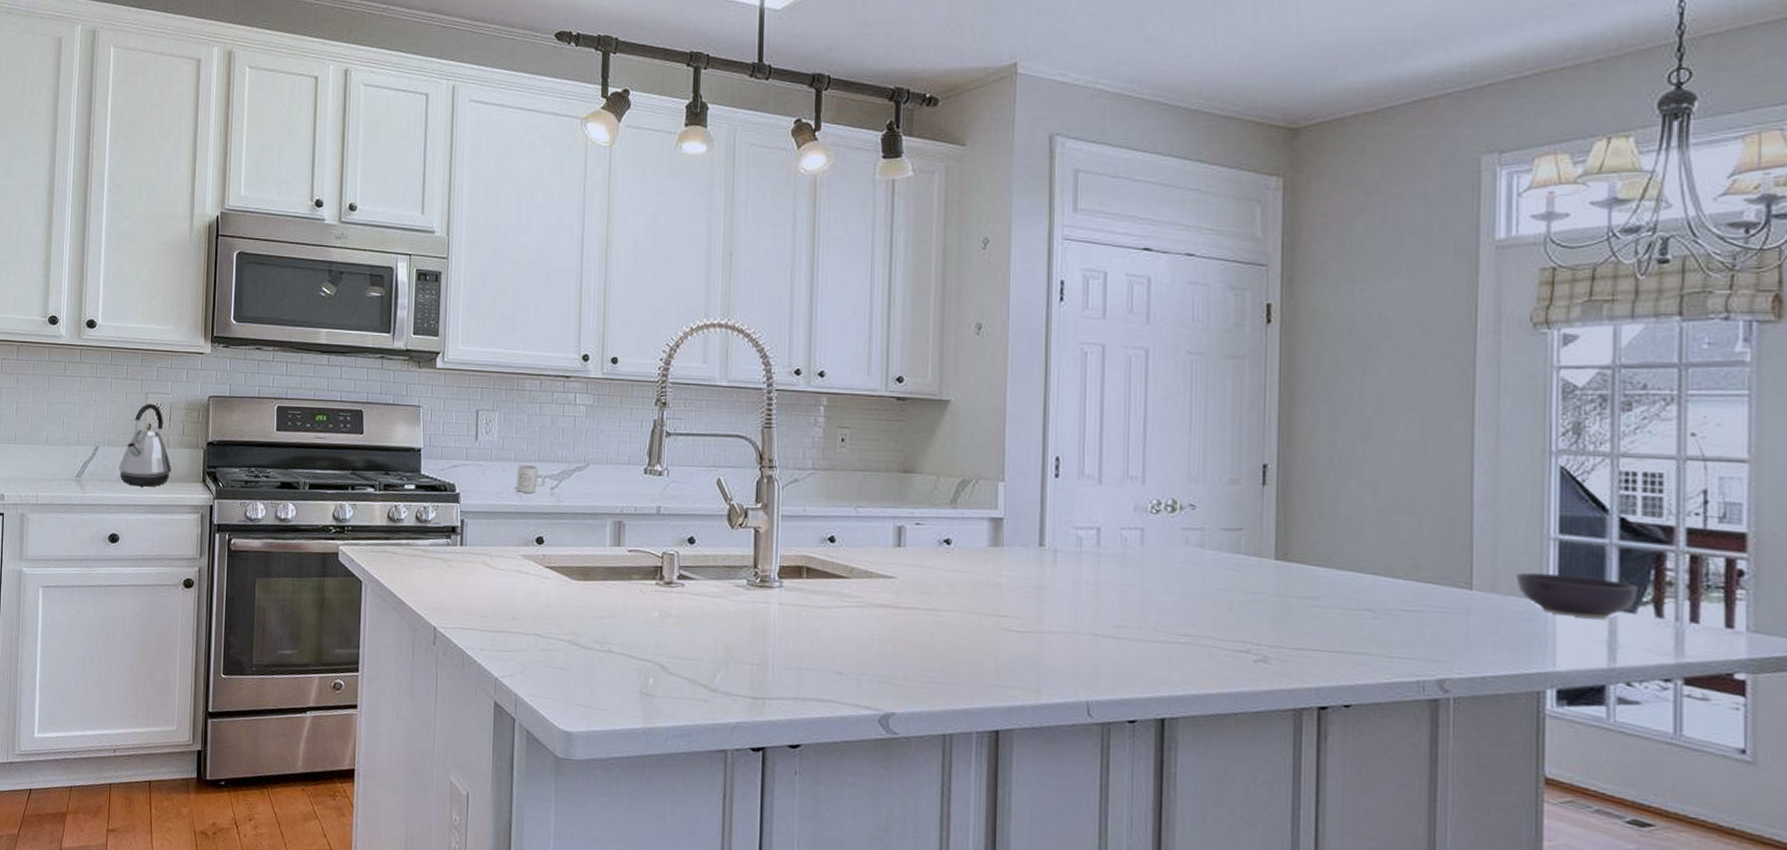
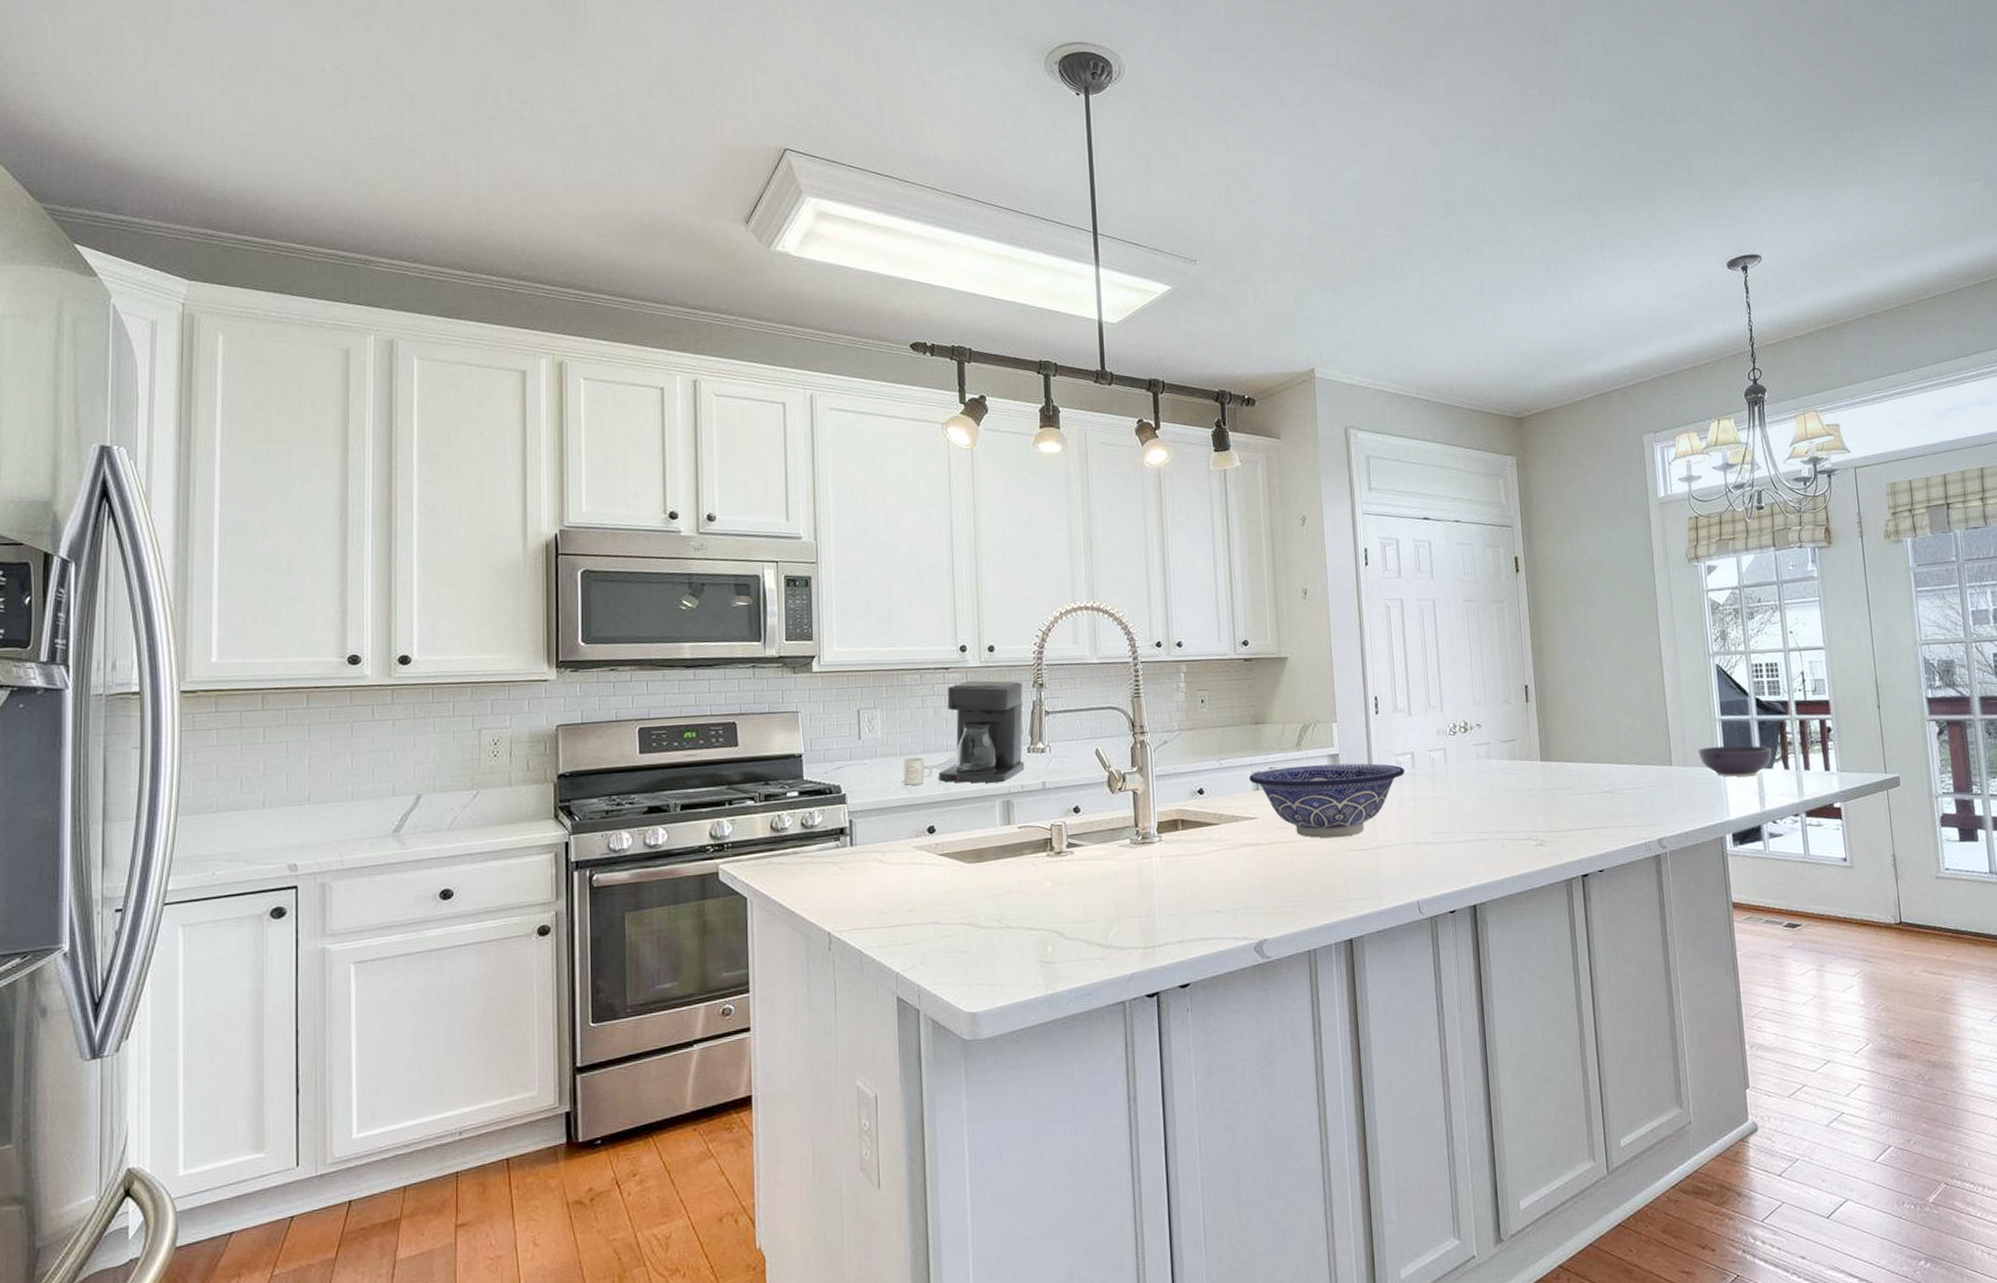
kettle: present [118,403,172,487] -> none [448,740,516,833]
coffee maker: none [550,392,644,502] -> present [938,680,1025,784]
decorative bowl: none [889,525,1086,614] -> present [1249,763,1405,838]

